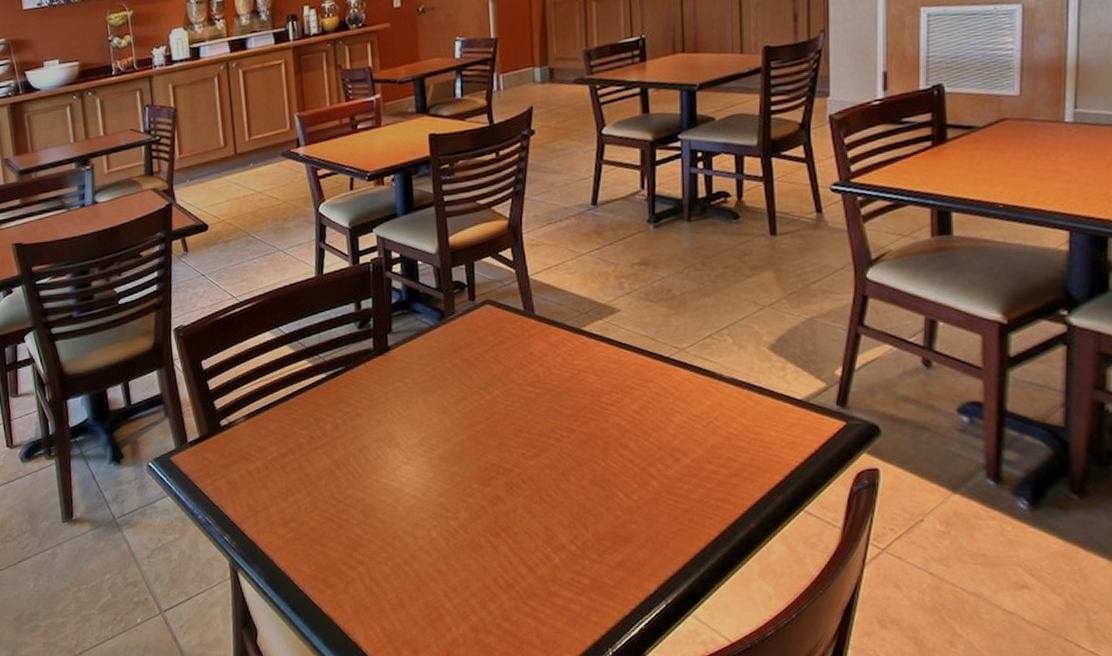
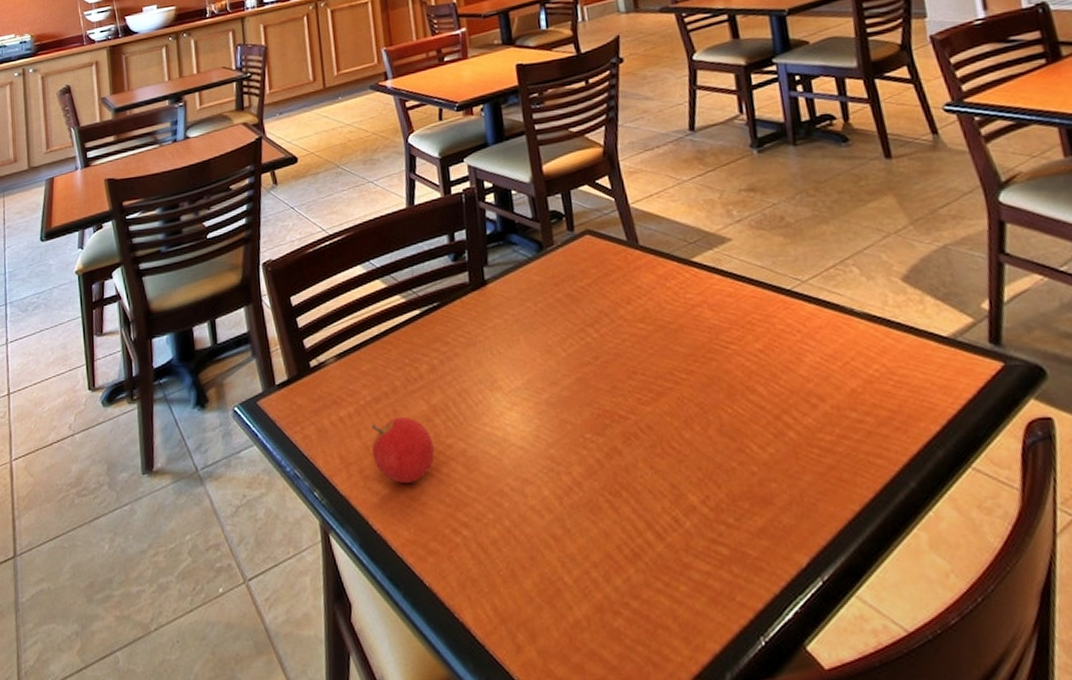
fruit: none [277,470,335,529] -> present [371,416,435,484]

